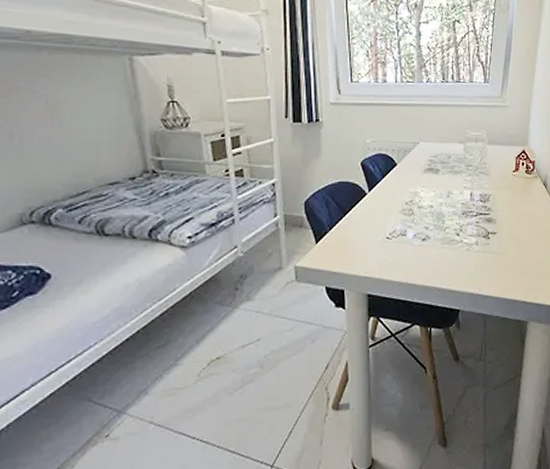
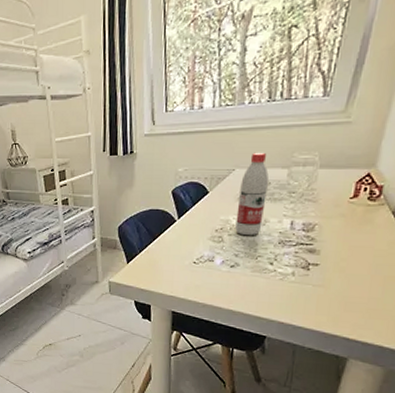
water bottle: none [424,127,449,208] -> present [235,152,269,236]

